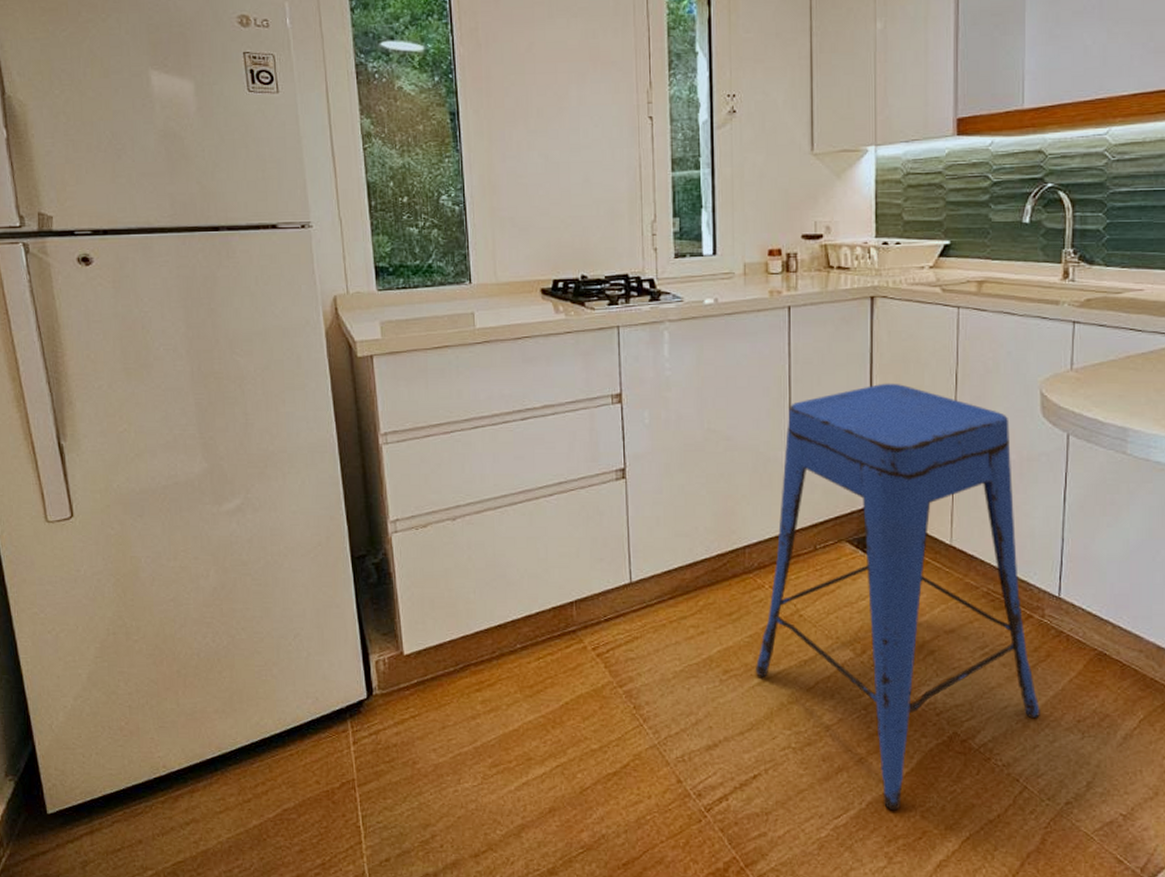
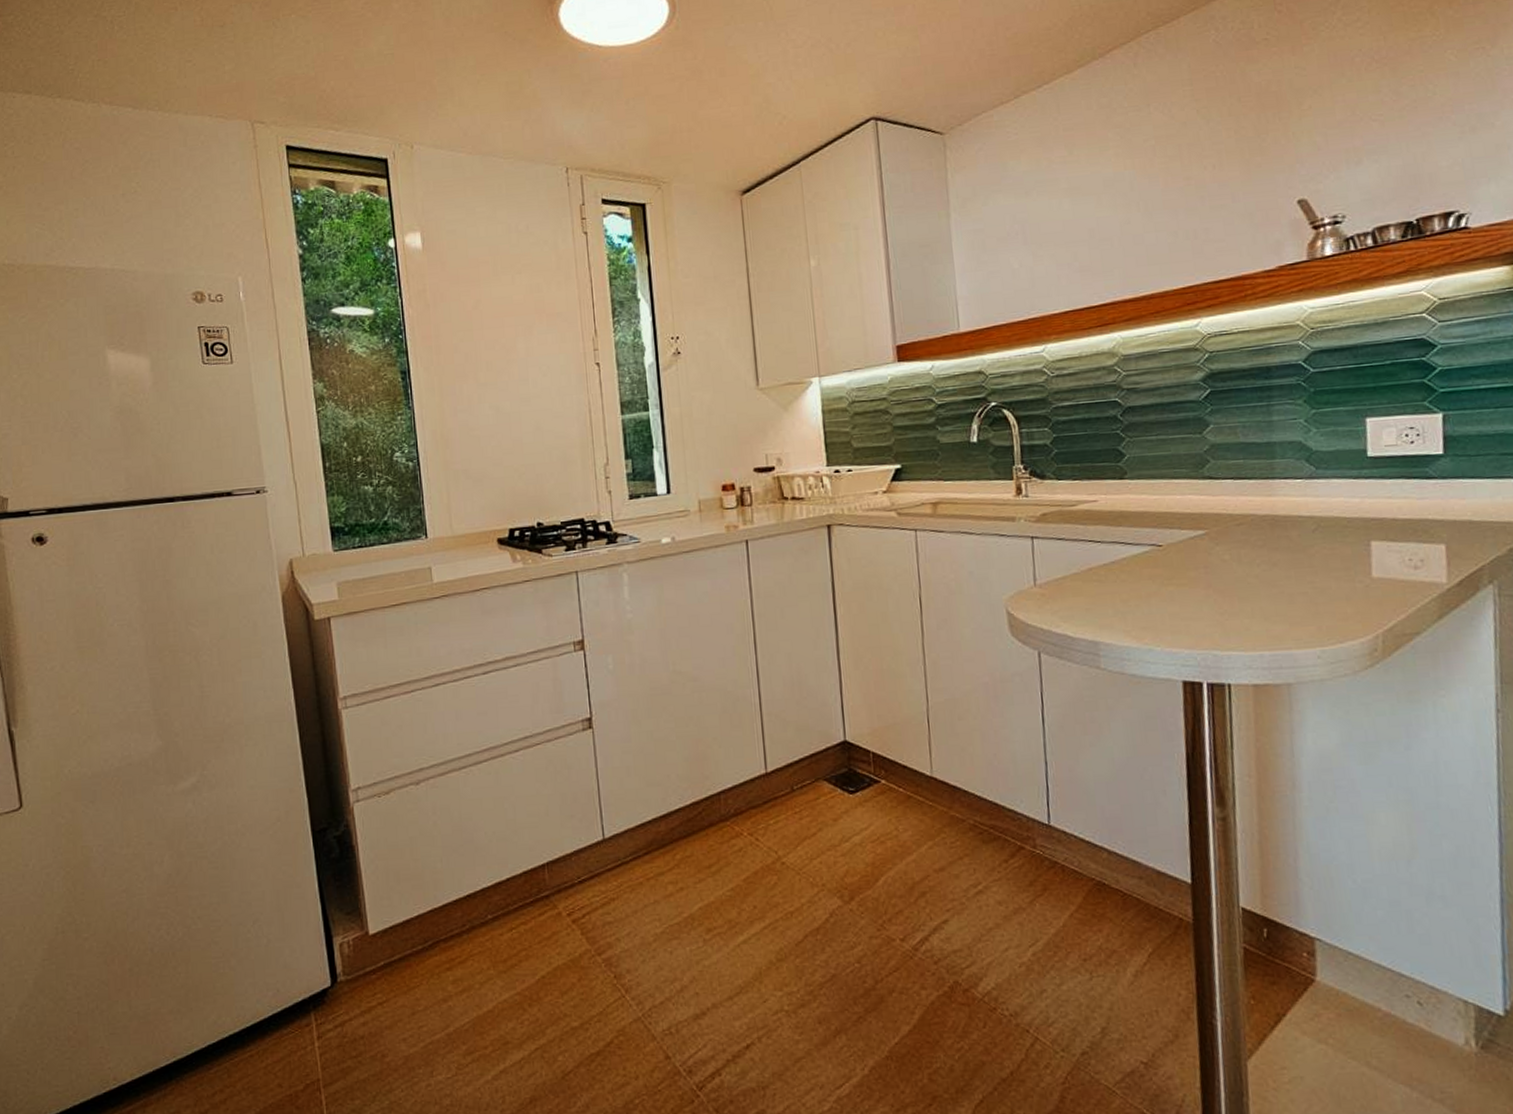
bar stool: present [755,383,1040,811] -> none [739,611,1044,1075]

